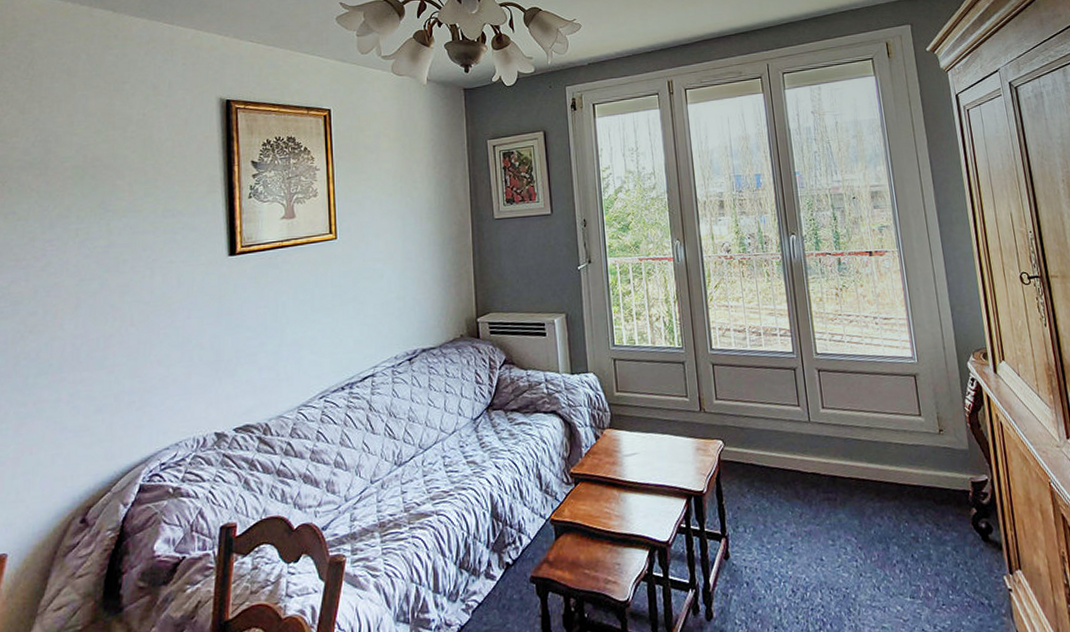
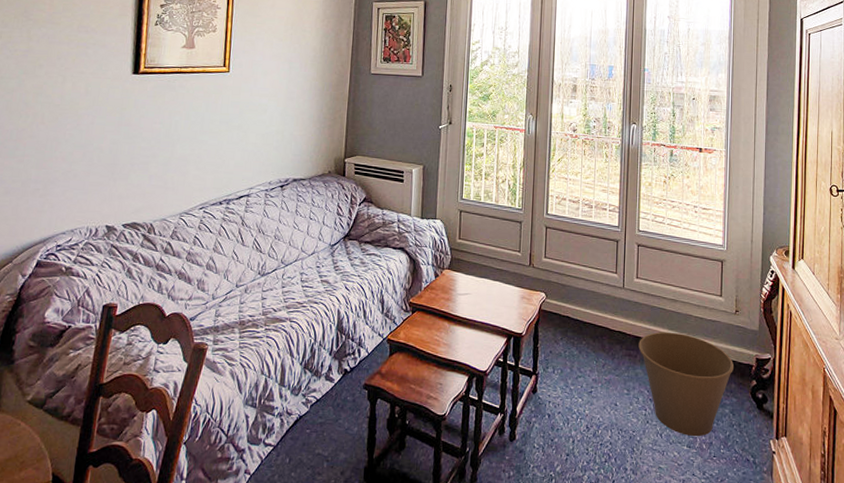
basket: none [836,465,948,585] -> present [638,331,734,437]

